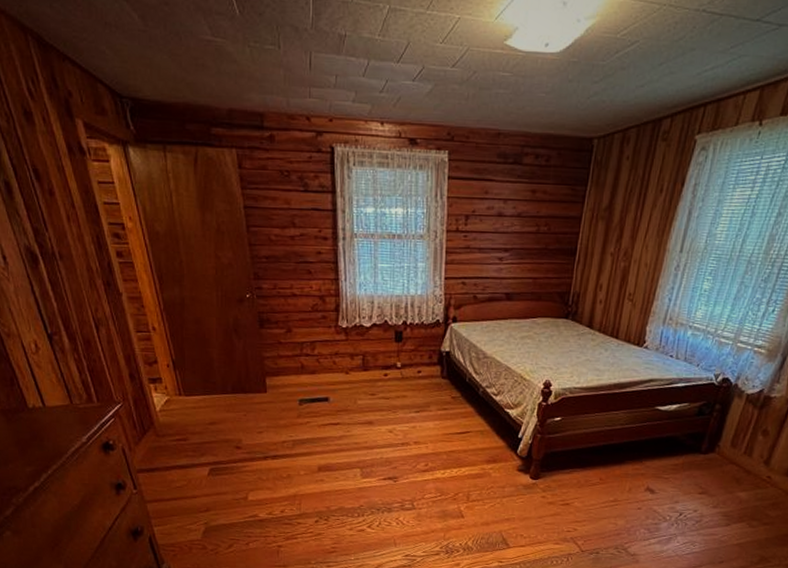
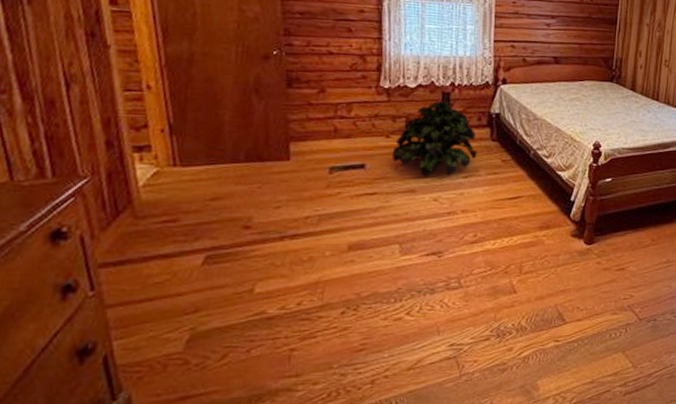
potted plant: none [351,339,428,411] -> present [391,100,477,177]

